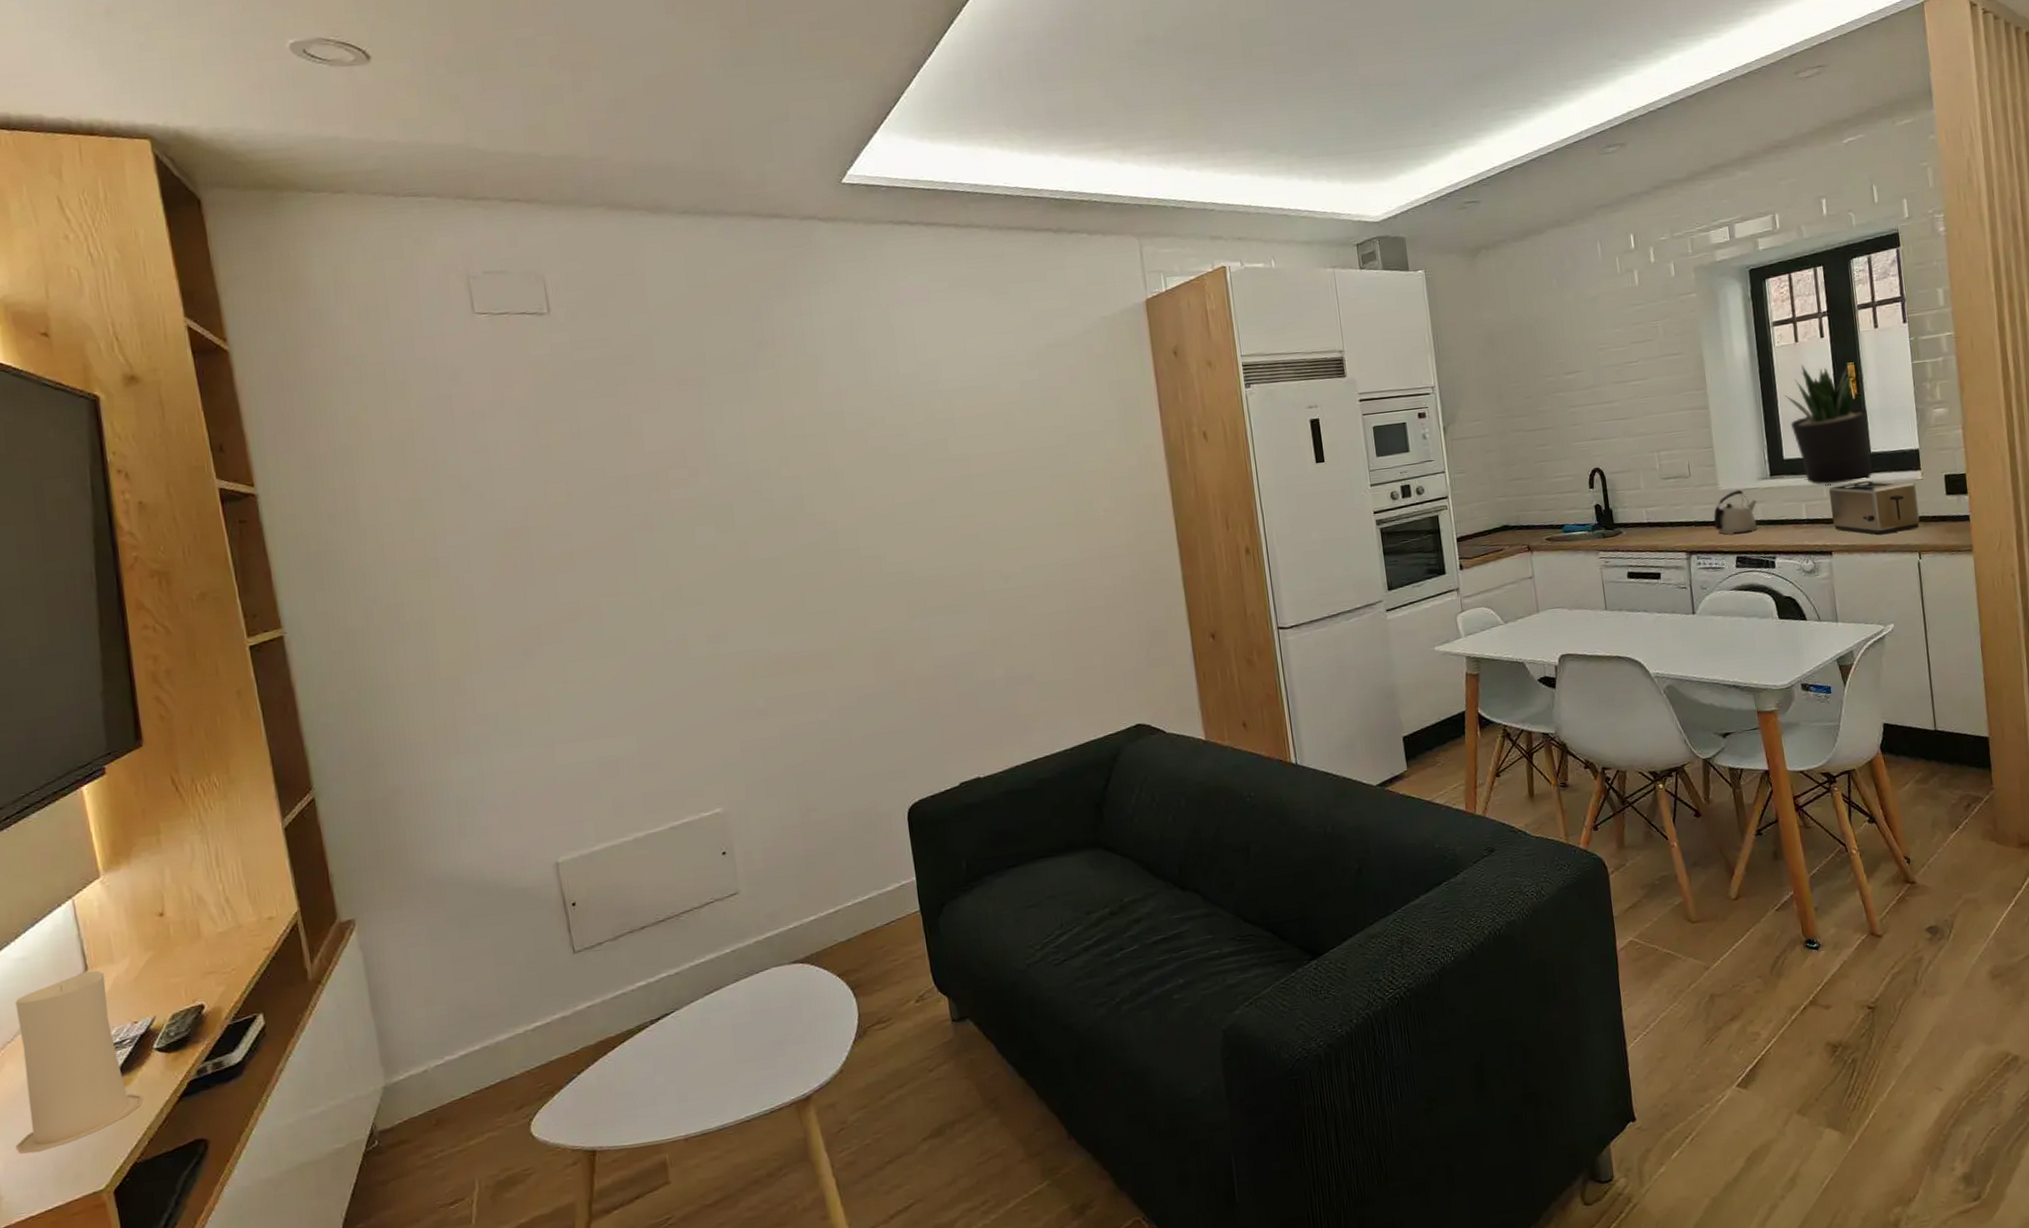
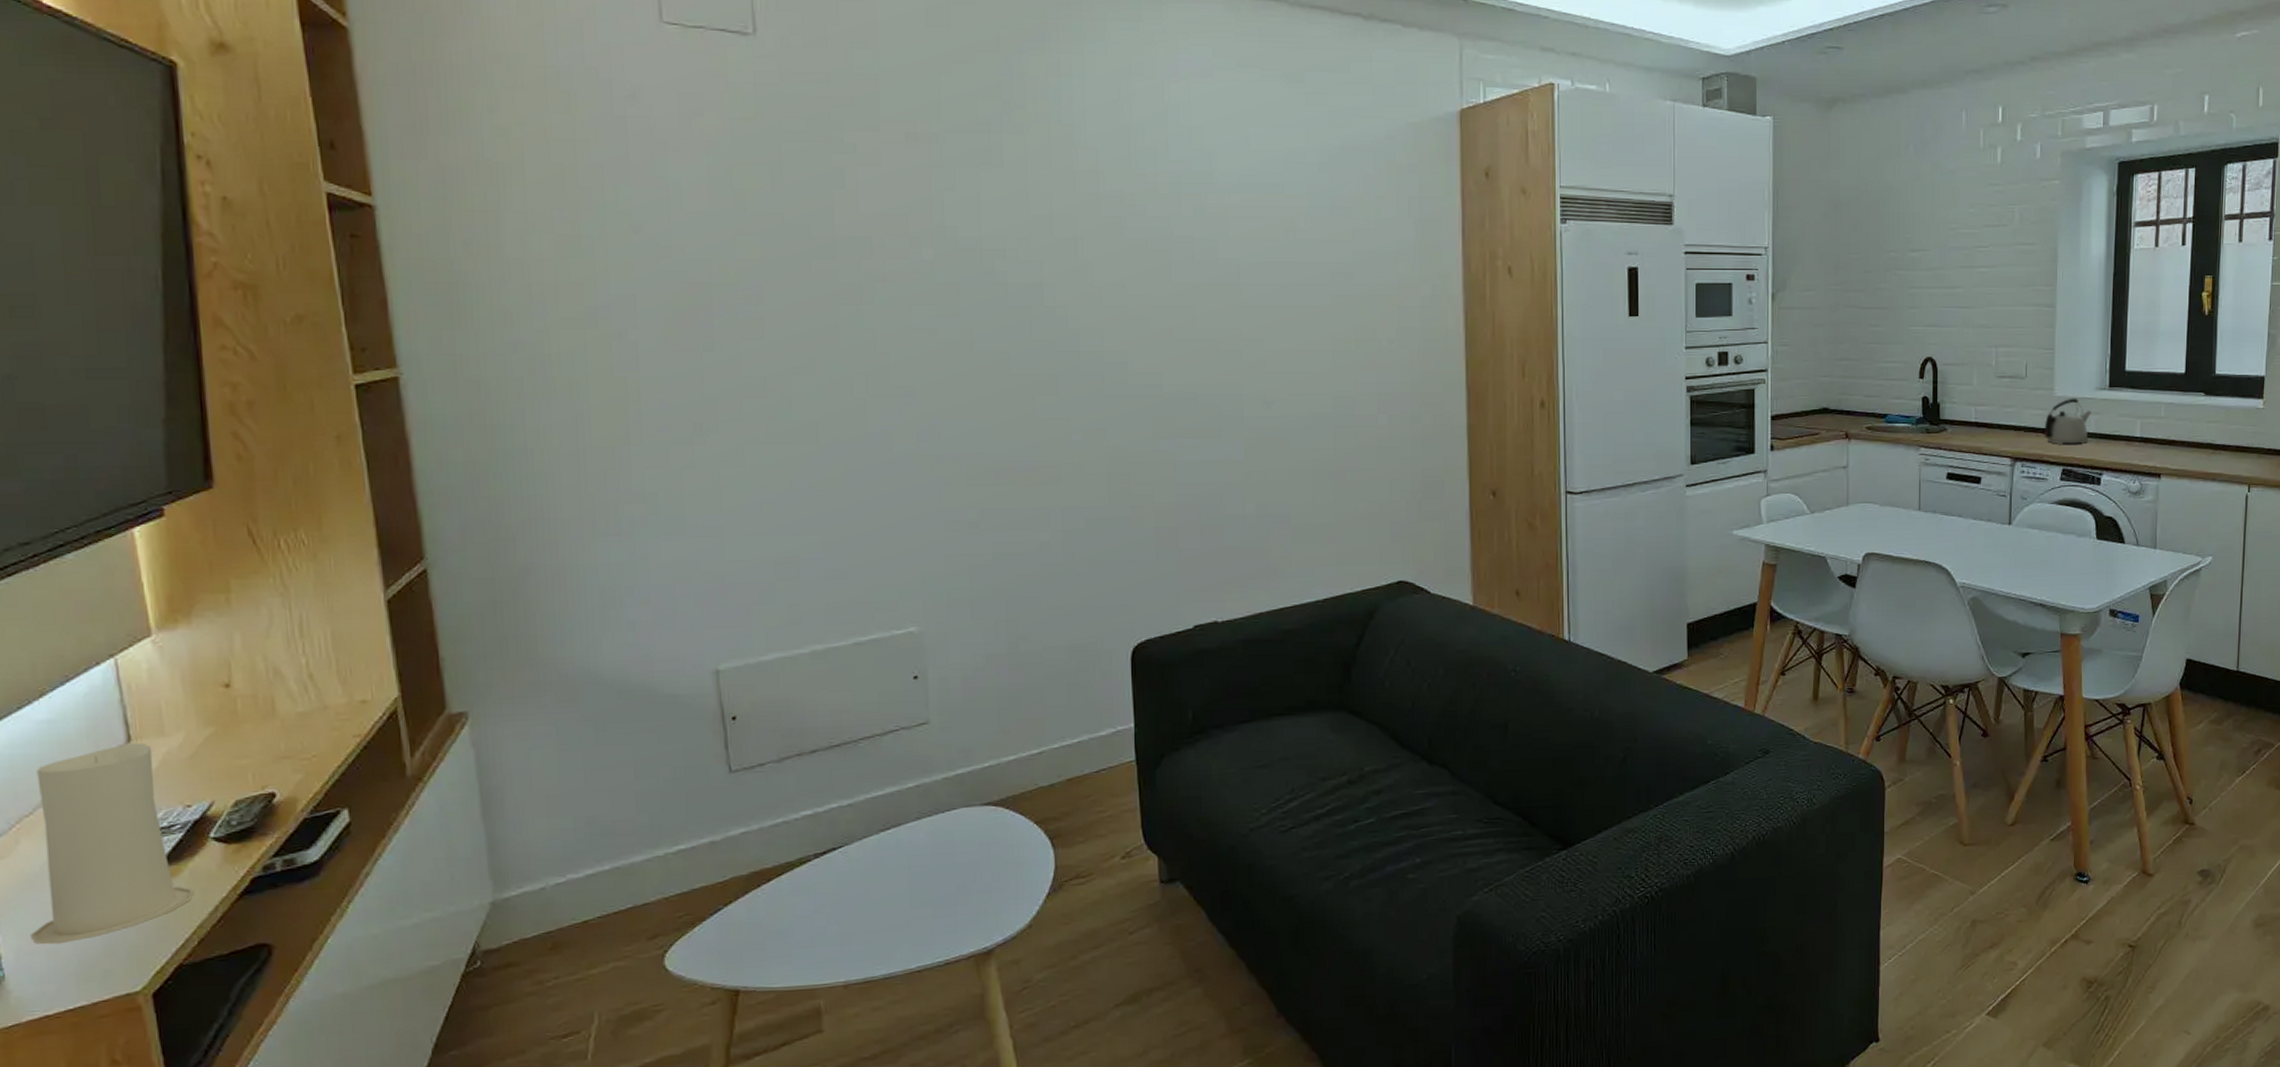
planter: present [1784,363,1872,485] -> none [2136,272,2219,404]
toaster: present [1828,481,1920,536] -> none [2165,404,2255,463]

